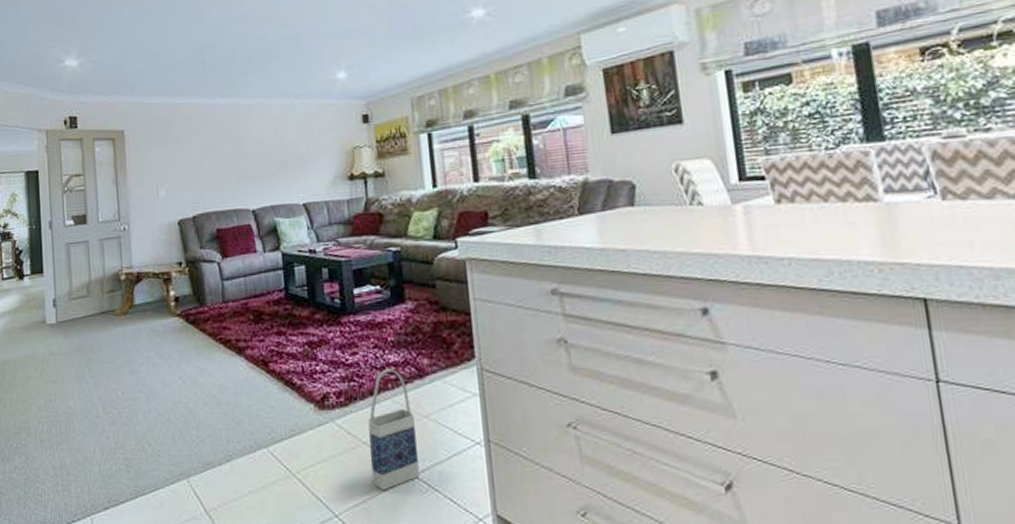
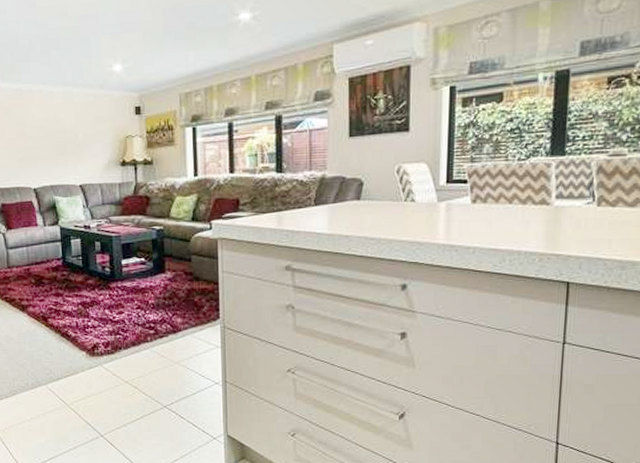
bag: present [368,368,419,490] -> none [130,325,169,417]

